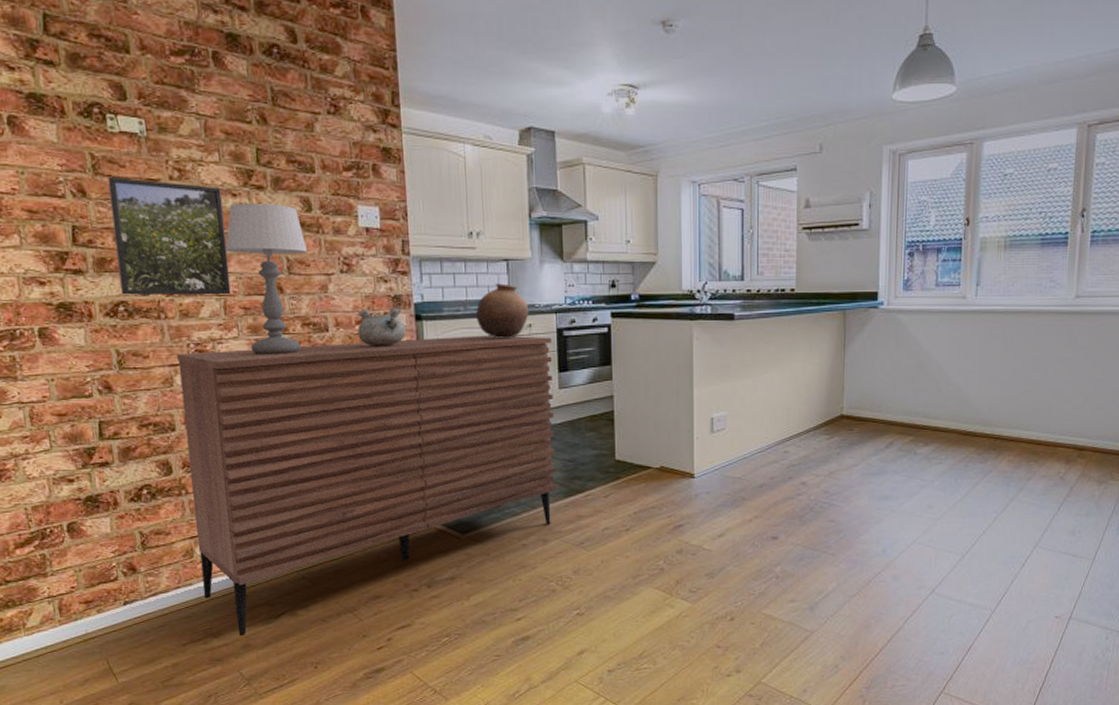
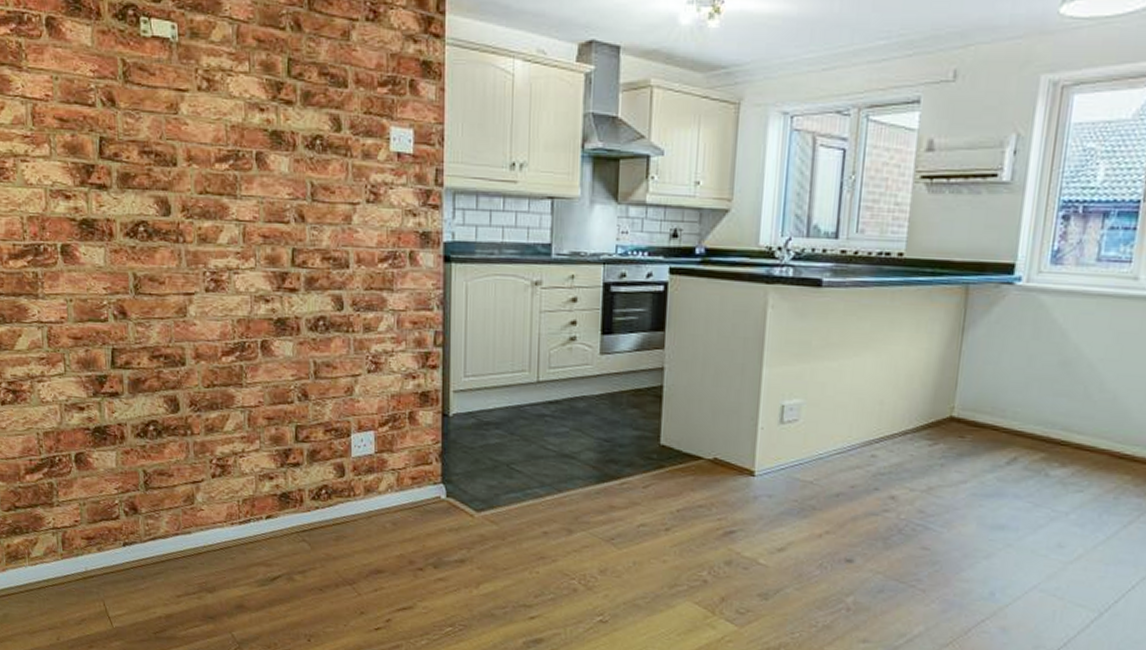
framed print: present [108,176,231,296] -> none [137,85,251,221]
sideboard: present [176,335,557,636] -> none [191,281,597,596]
table lamp: present [225,202,308,354] -> none [248,118,334,290]
decorative bowl: present [358,308,406,347] -> none [380,246,432,290]
pottery: present [475,283,529,339] -> none [511,225,573,291]

